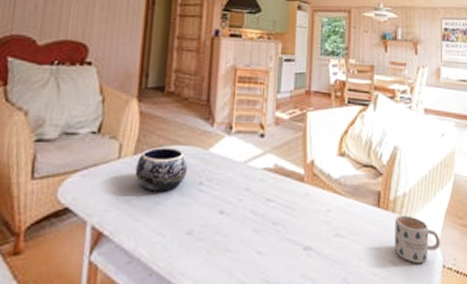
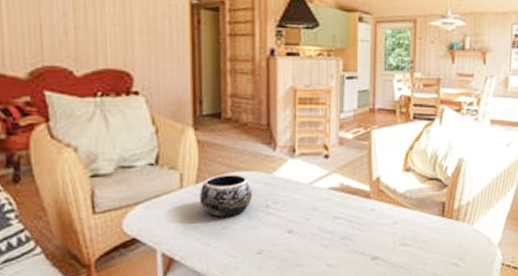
mug: present [394,216,440,263] -> none [457,222,501,263]

